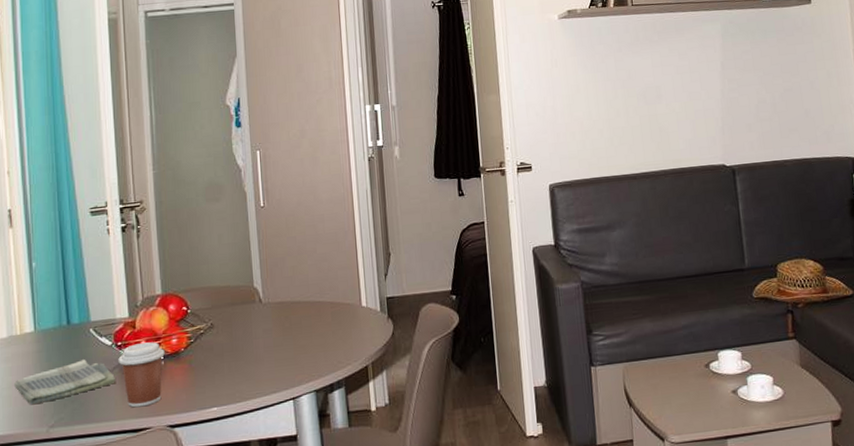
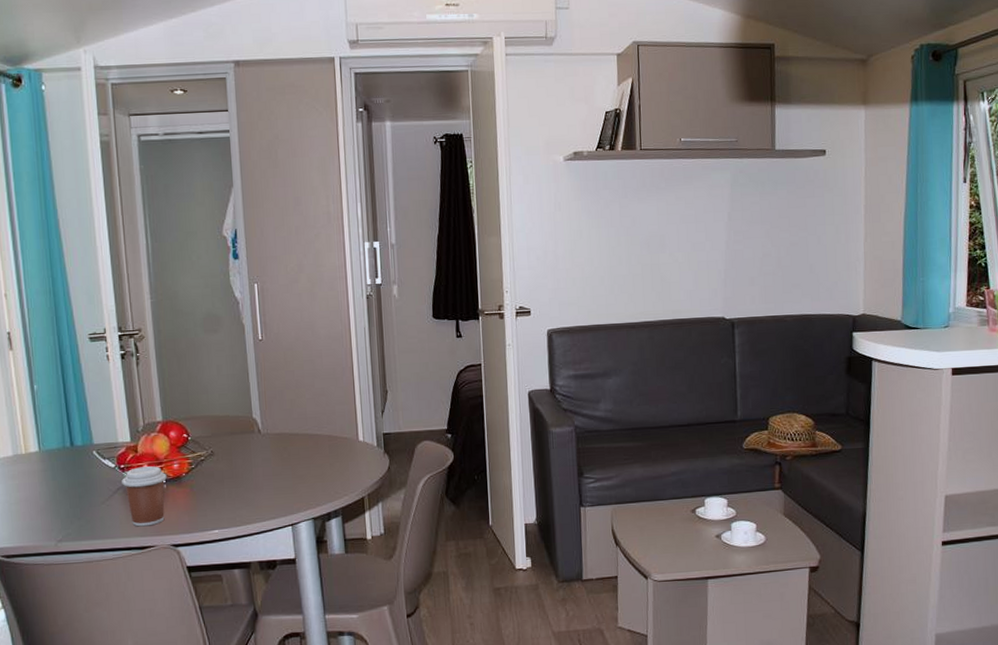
dish towel: present [14,359,115,405] -> none [22,480,120,520]

